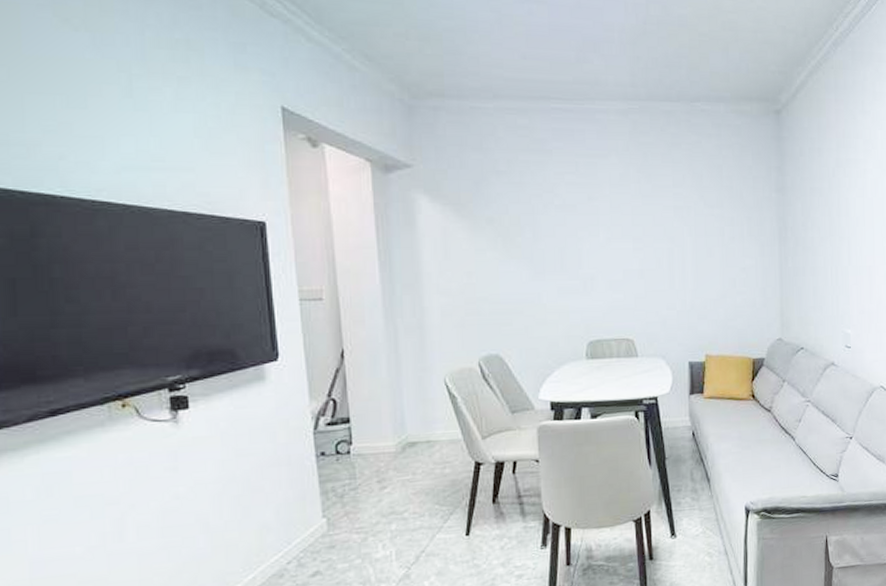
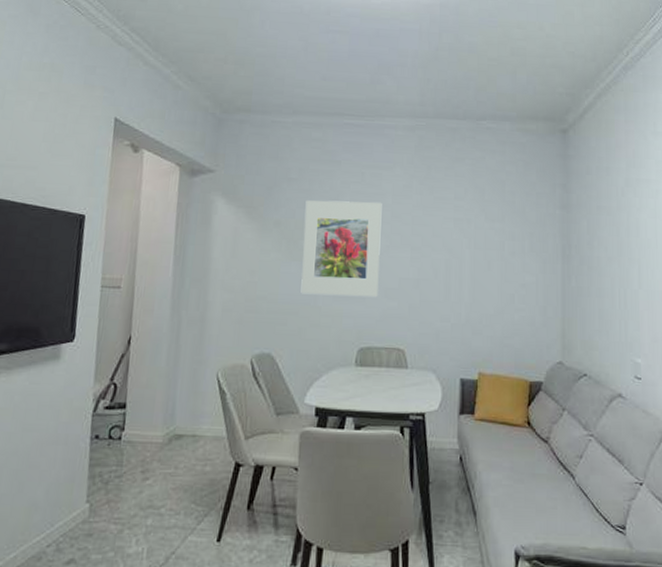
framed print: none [518,192,603,293] -> present [301,200,382,298]

